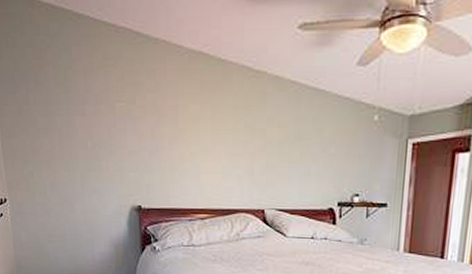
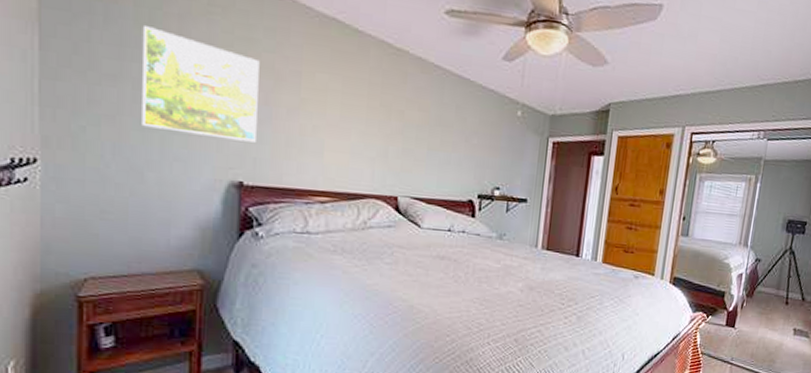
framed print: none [60,85,148,172] -> present [142,26,260,143]

